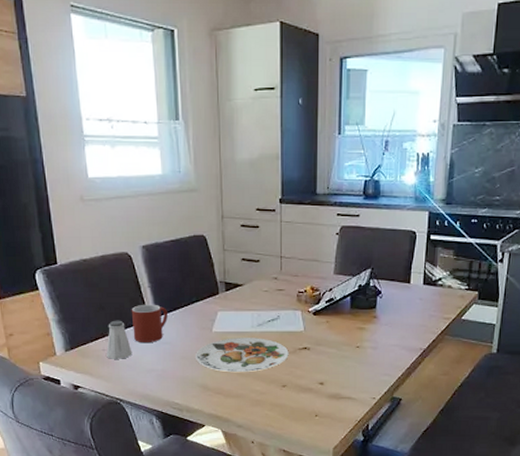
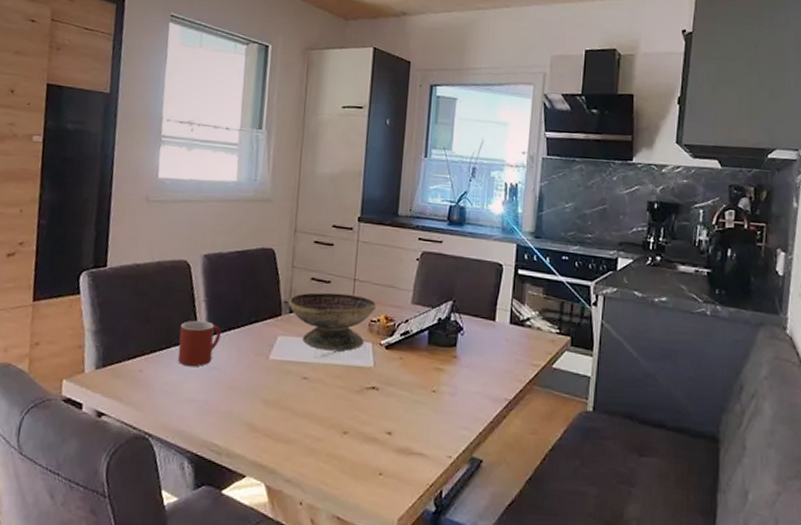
saltshaker: present [106,320,132,359] -> none [142,336,174,384]
plate: present [196,338,289,372] -> none [246,368,354,412]
decorative bowl: none [223,270,302,320] -> present [288,292,376,351]

